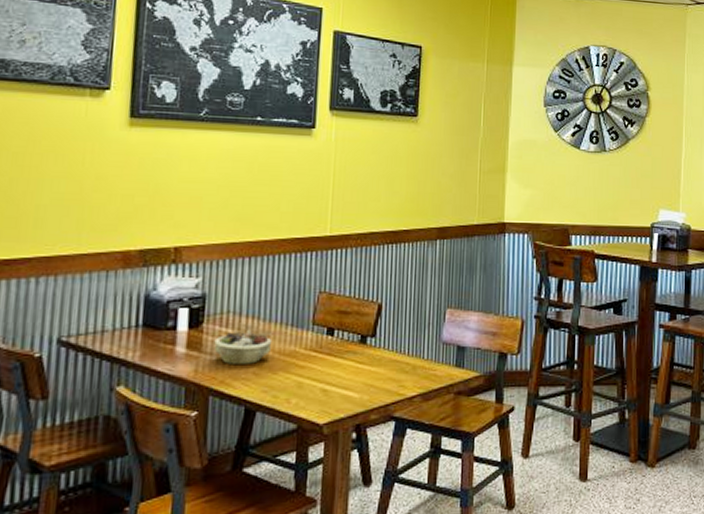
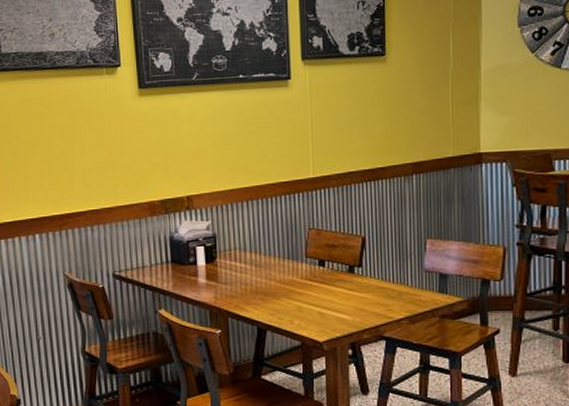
succulent planter: present [214,329,272,364] -> none [227,262,274,292]

